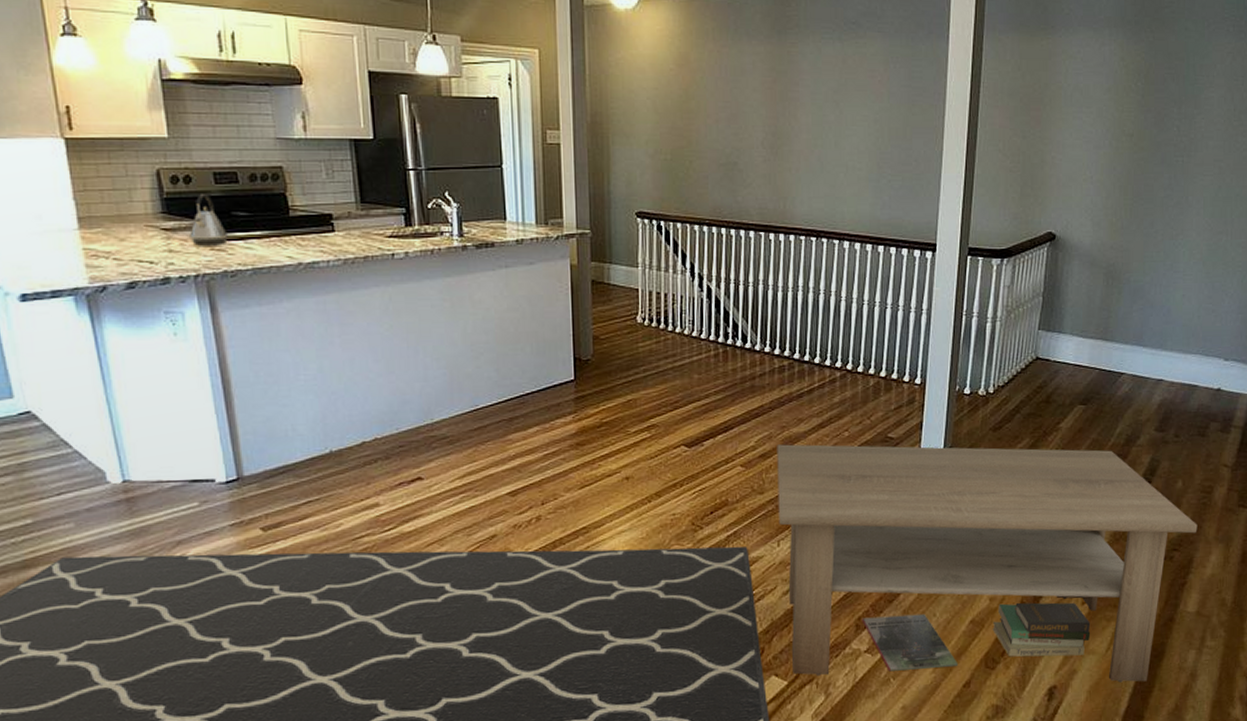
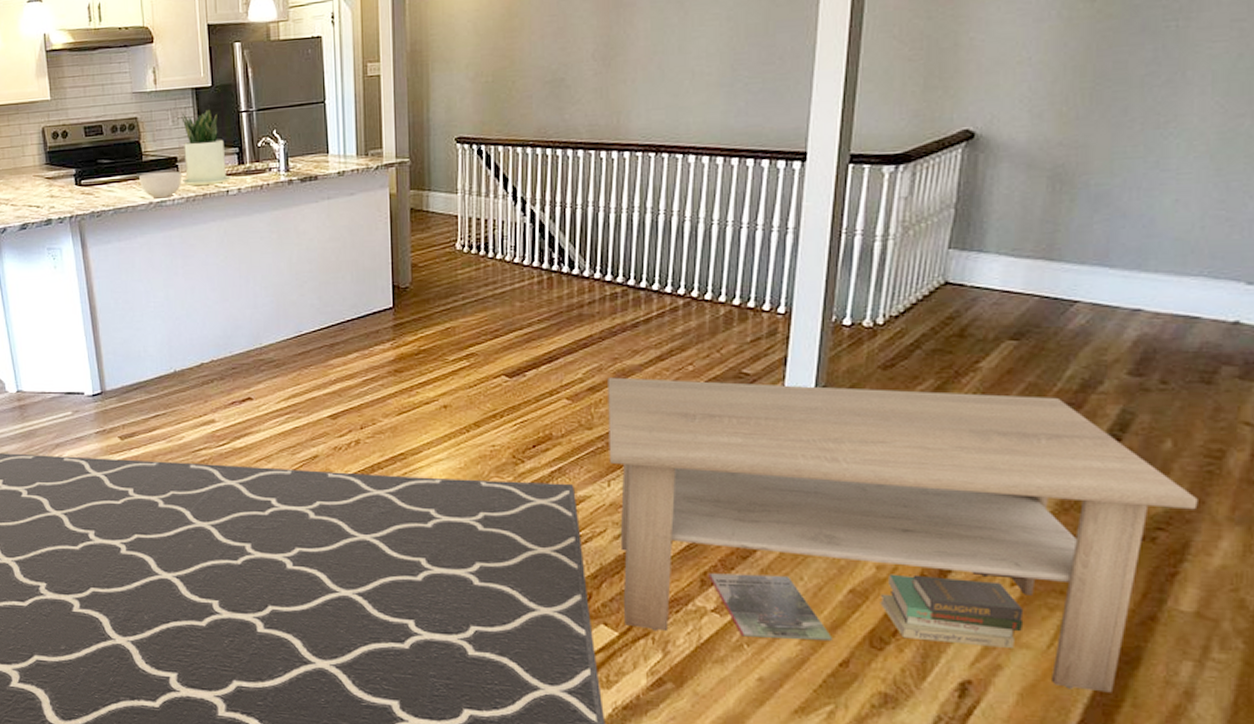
kettle: present [189,194,228,247] -> none [66,146,95,192]
bowl: none [284,229,339,259] -> present [138,171,183,199]
planter: none [337,164,397,248] -> present [181,109,231,187]

